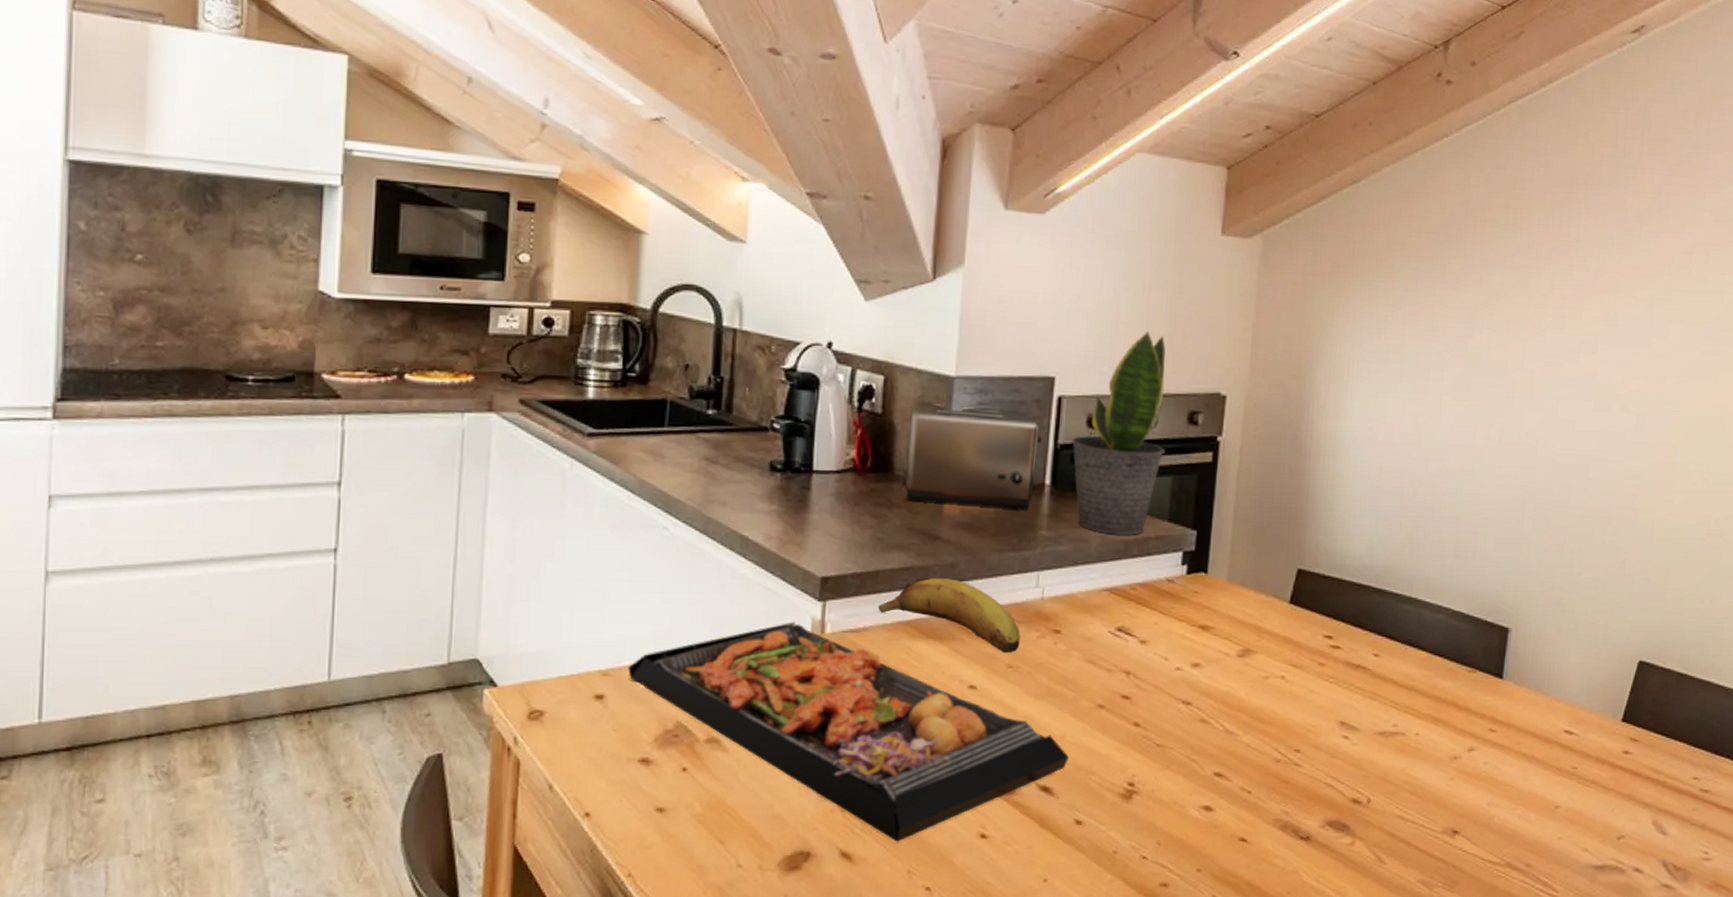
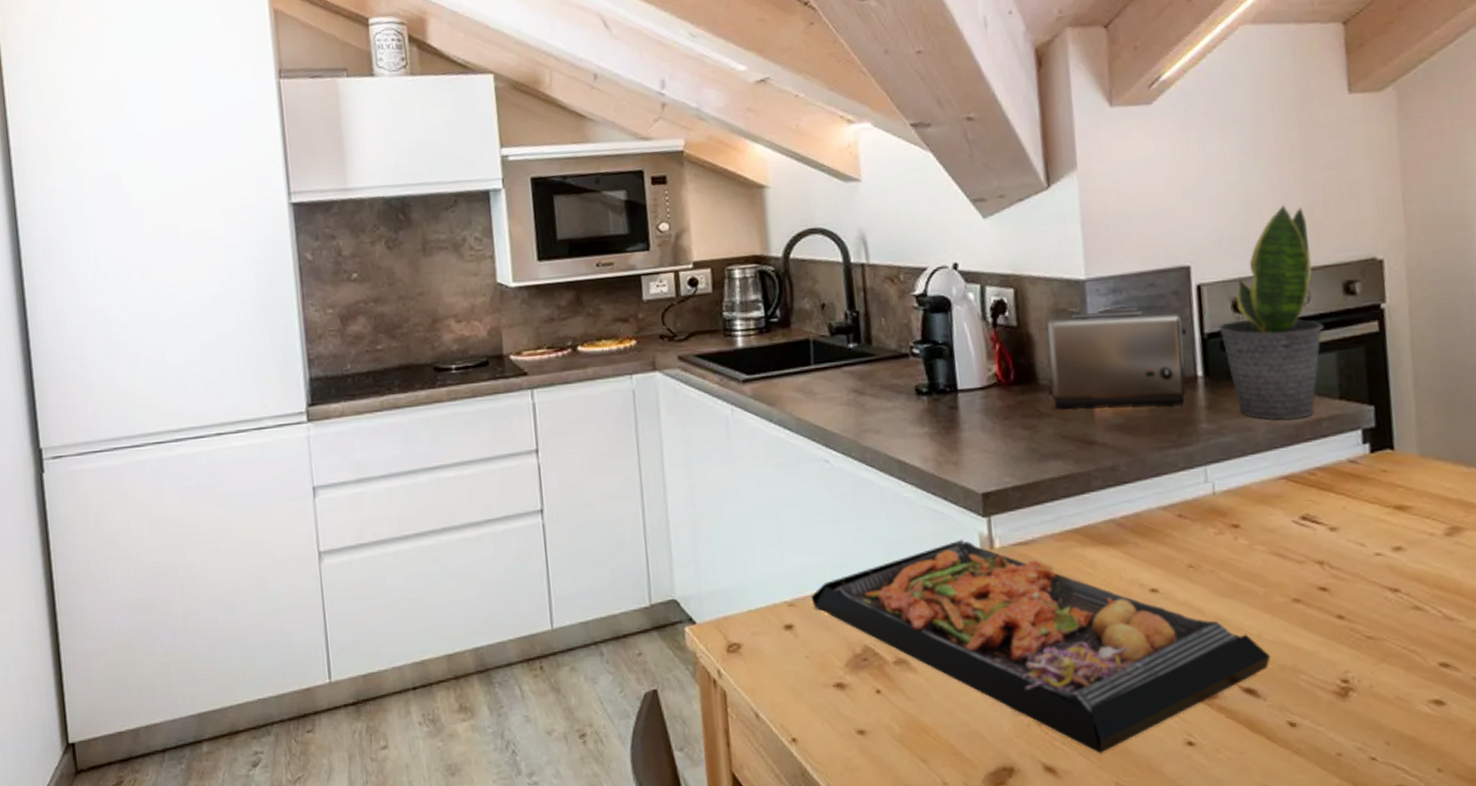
fruit: present [878,578,1020,652] -> none [1044,482,1197,552]

